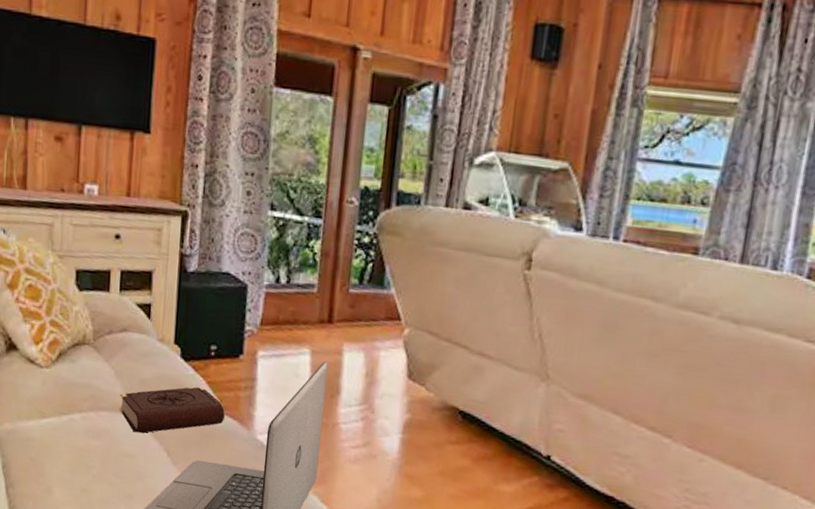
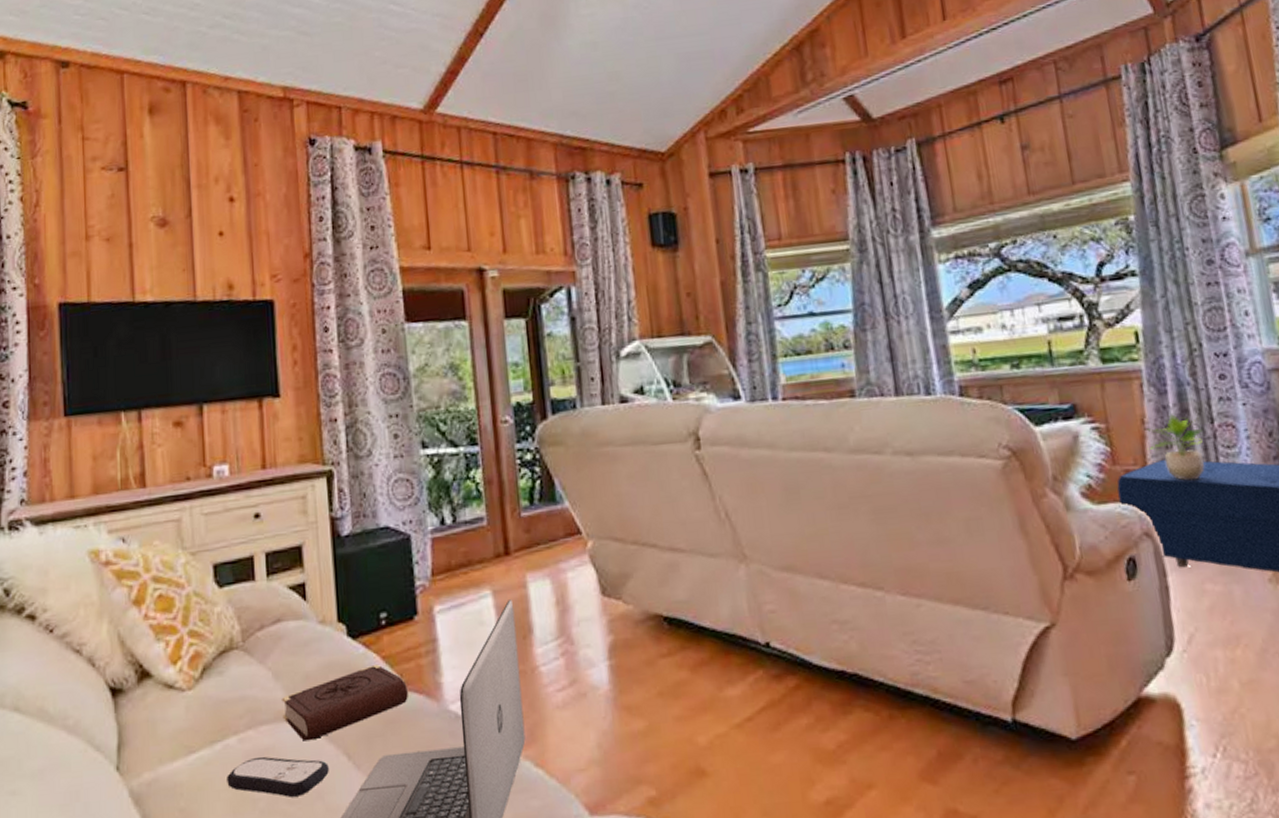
remote control: none [69,434,151,473] -> present [227,756,329,797]

